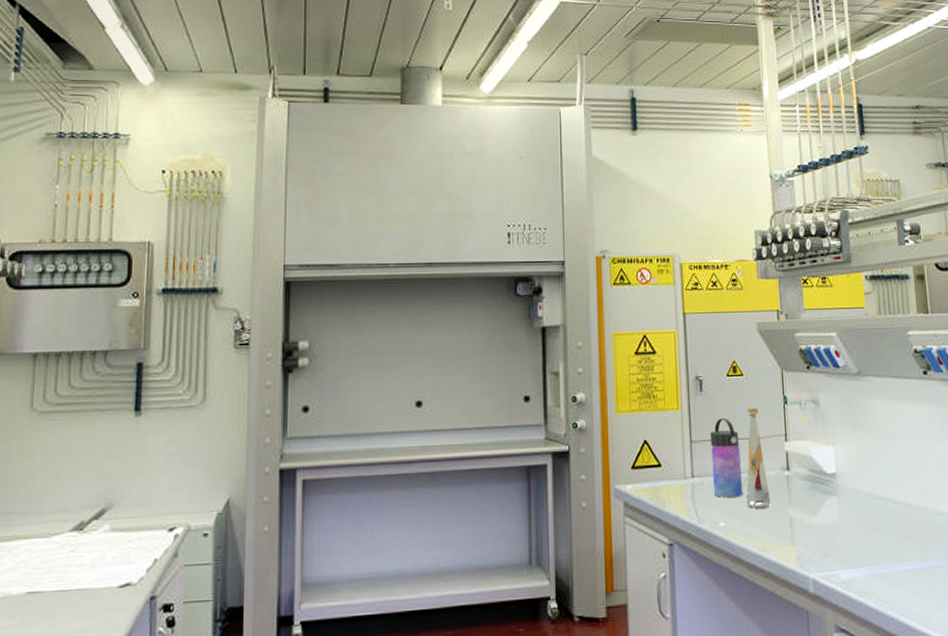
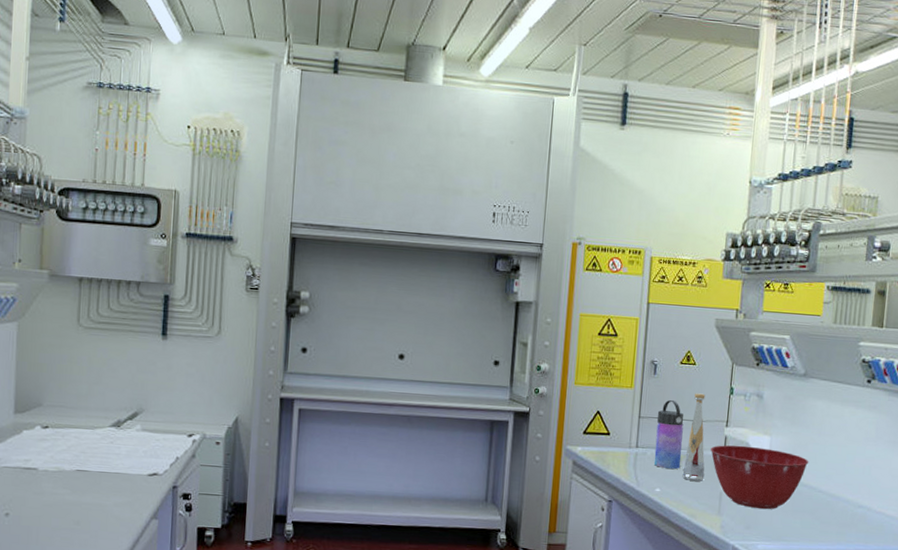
mixing bowl: none [773,460,879,532] -> present [711,445,809,510]

